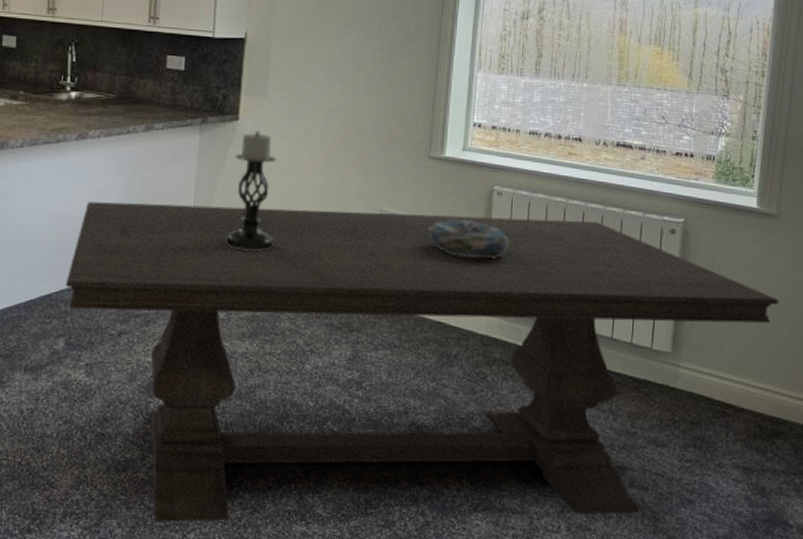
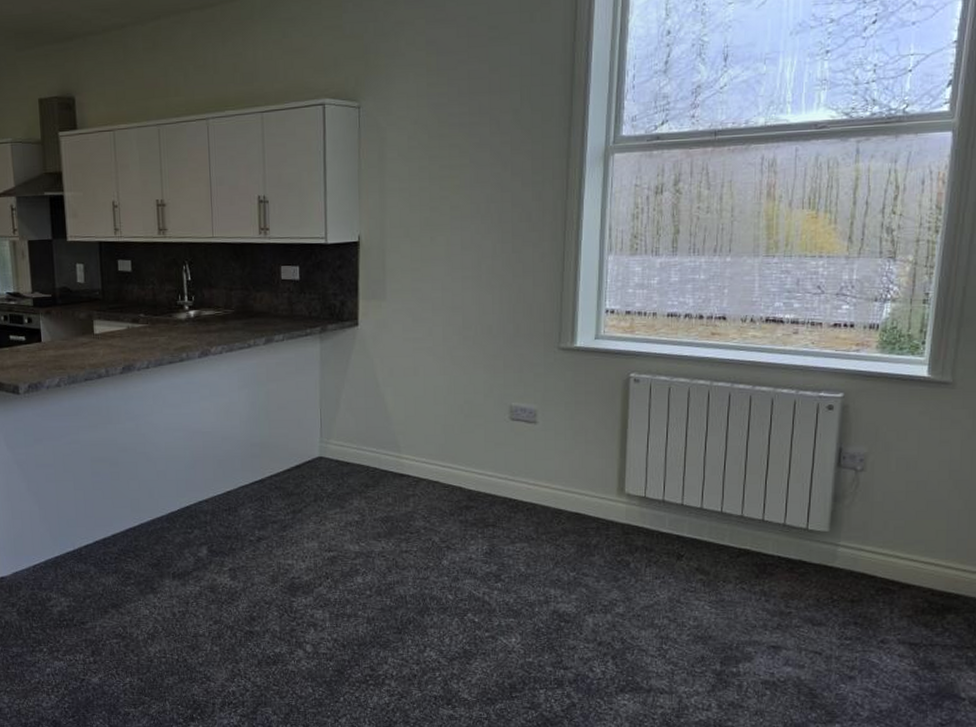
dining table: present [65,202,779,522] -> none [202,402,953,709]
candle holder: present [225,130,276,252] -> none [354,334,403,455]
decorative bowl: present [429,219,509,259] -> none [562,410,649,449]

